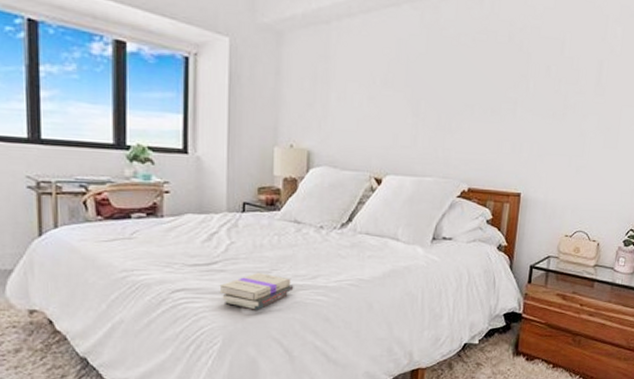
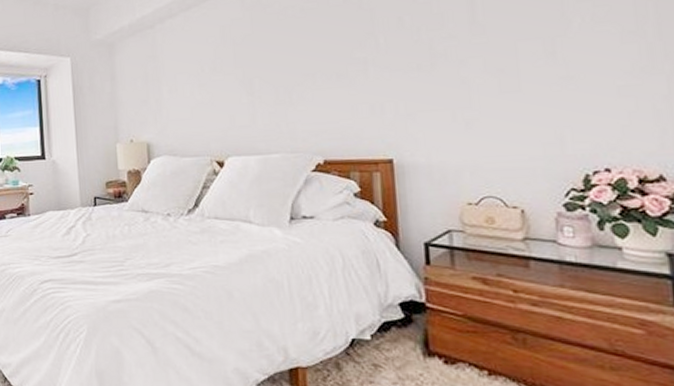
books: present [219,272,294,310] -> none [80,261,149,299]

